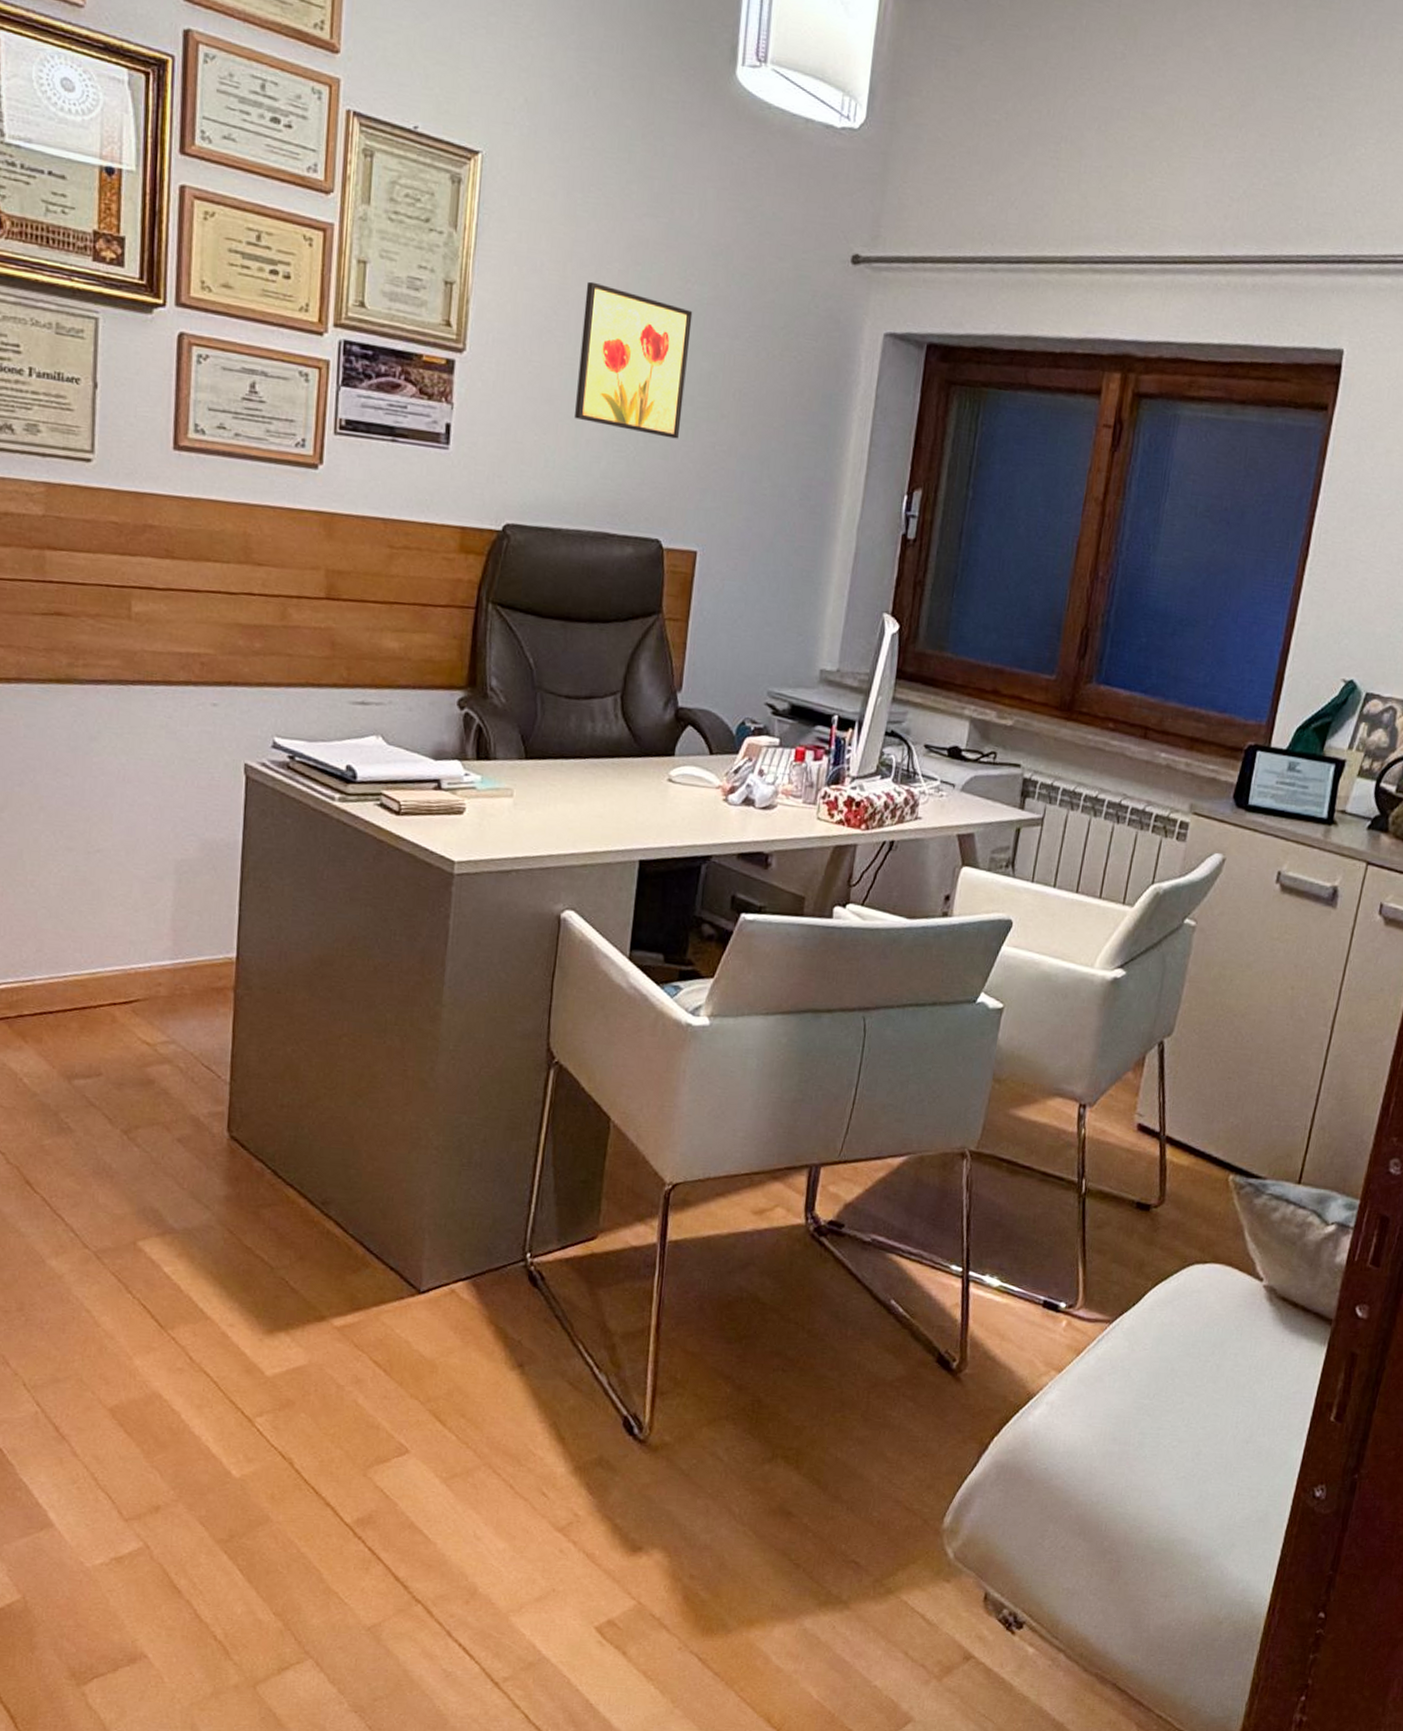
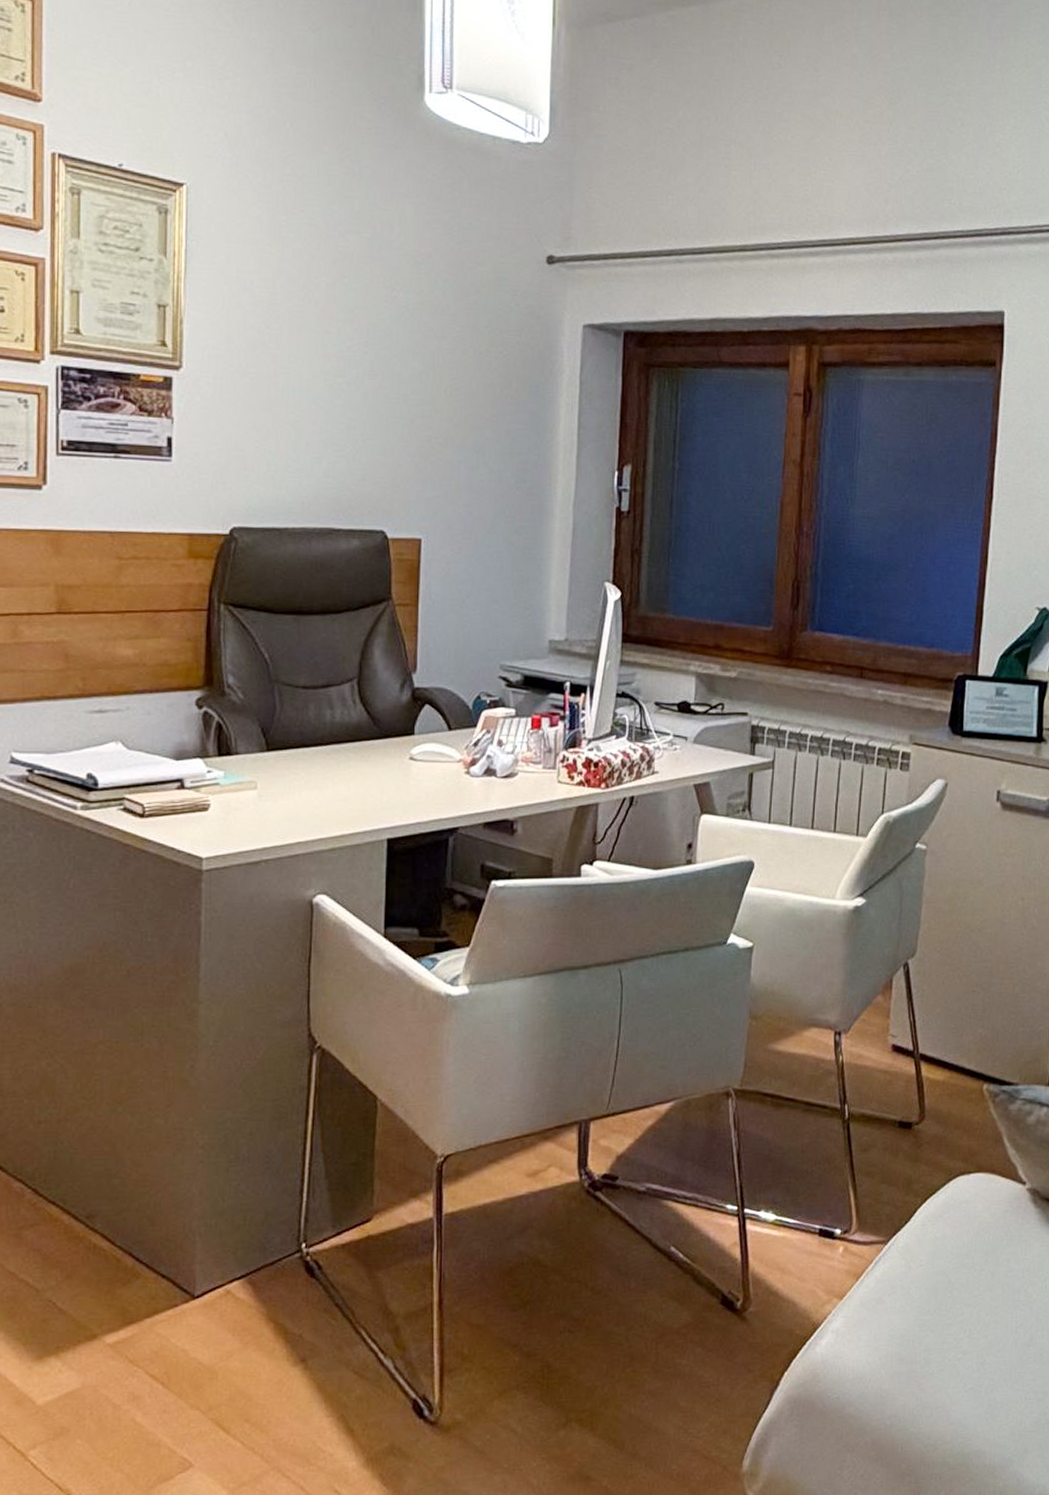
wall art: present [575,281,693,439] -> none [293,296,400,436]

